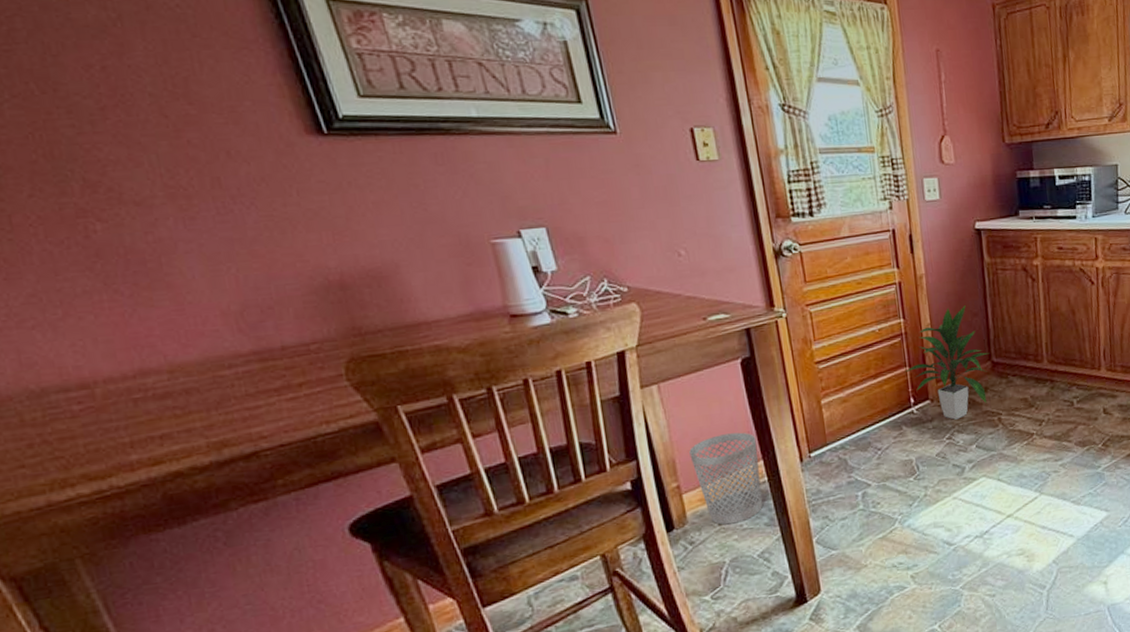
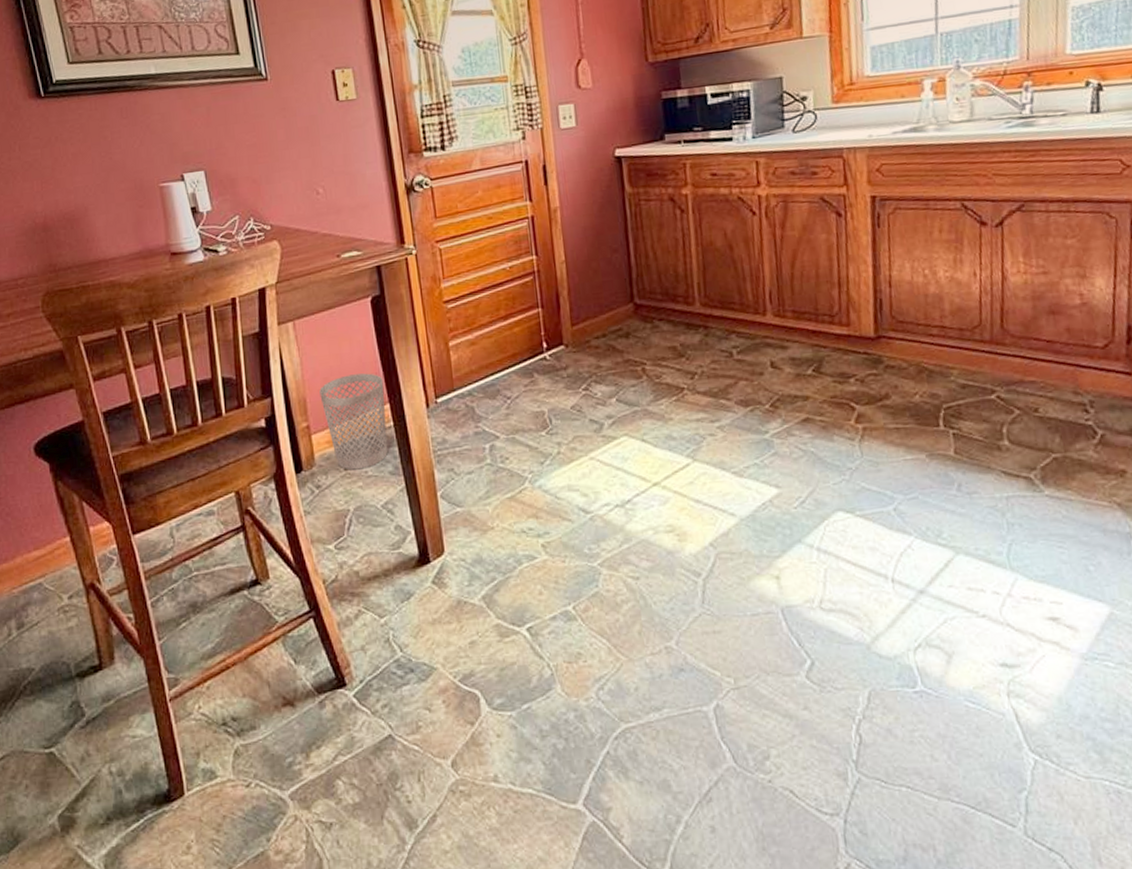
indoor plant: present [906,305,989,420] -> none [538,241,631,368]

